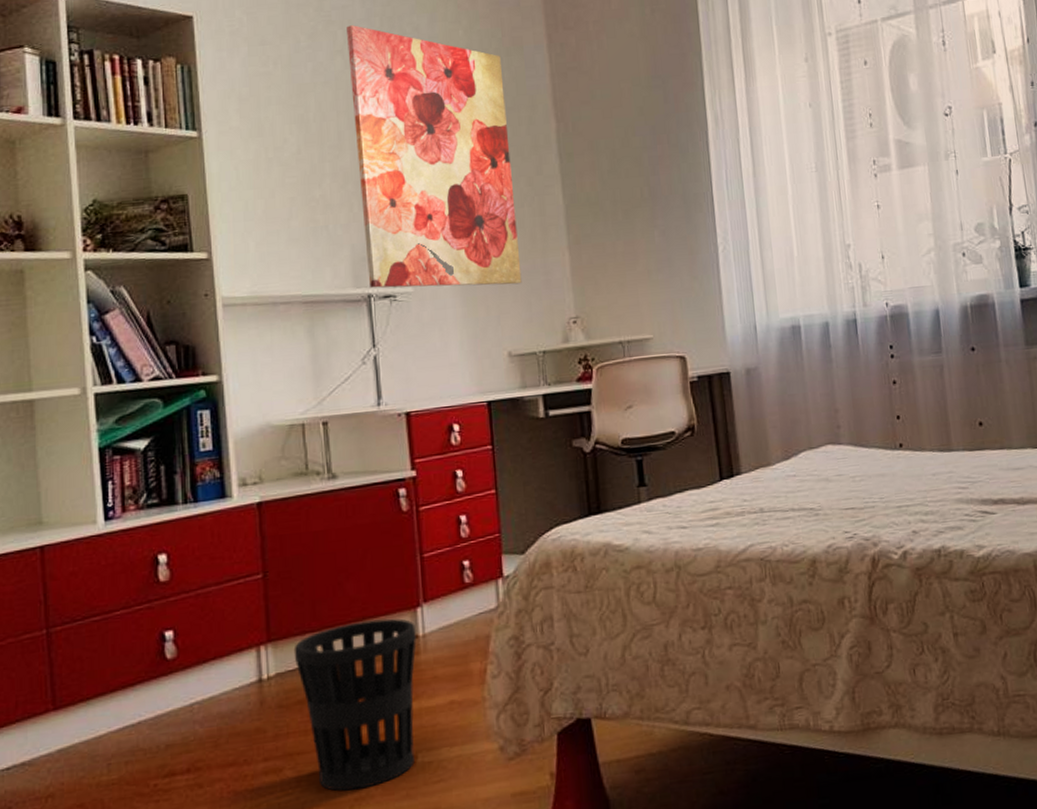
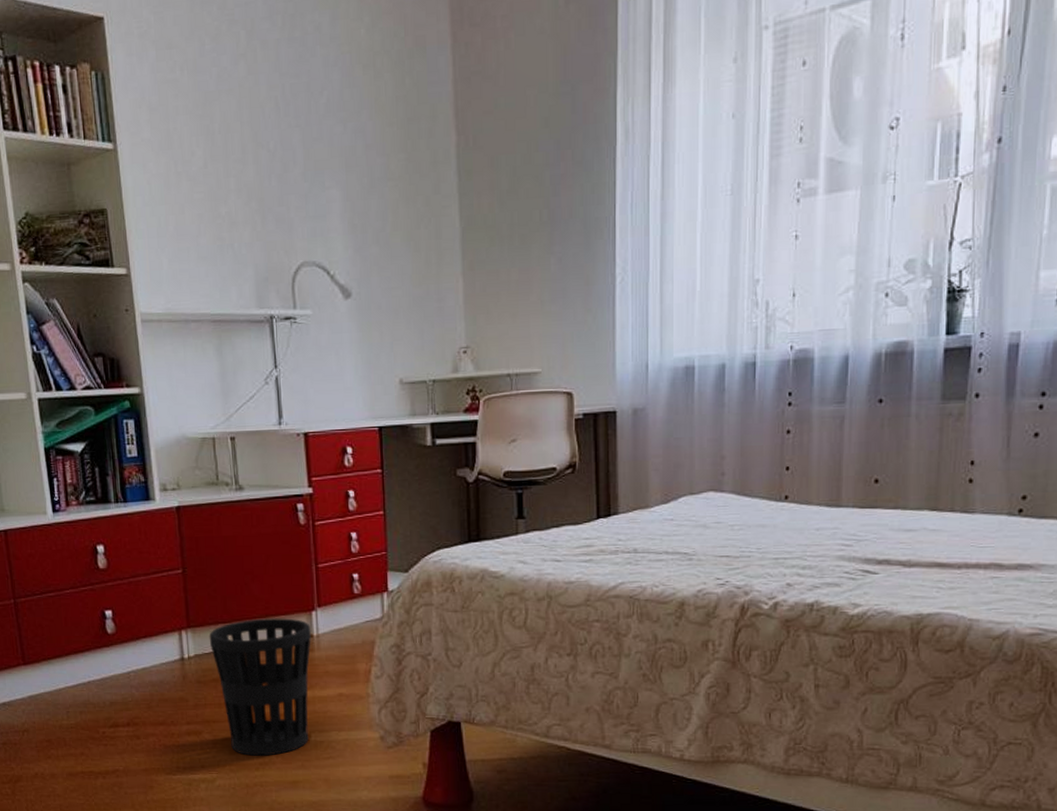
wall art: present [347,25,522,288] -> none [249,24,415,311]

